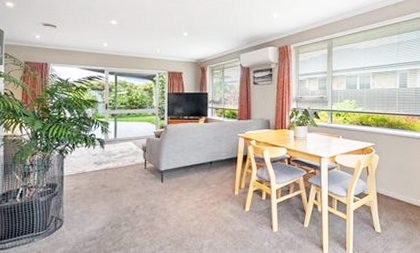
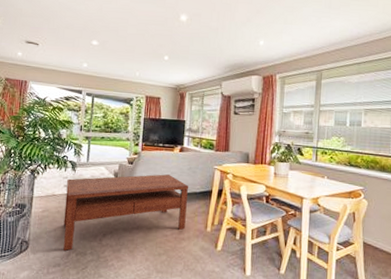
coffee table: none [96,145,216,224] -> present [63,174,189,251]

